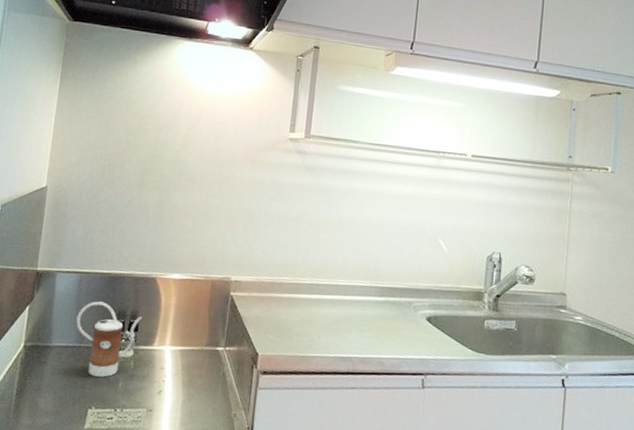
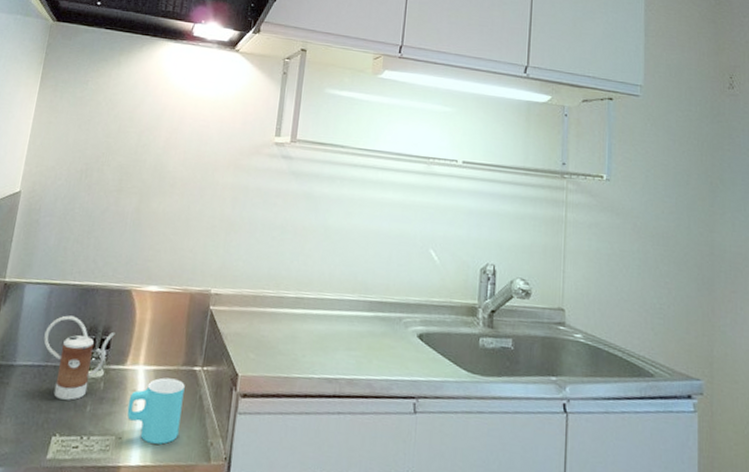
cup: none [156,357,209,416] -> present [127,377,185,445]

